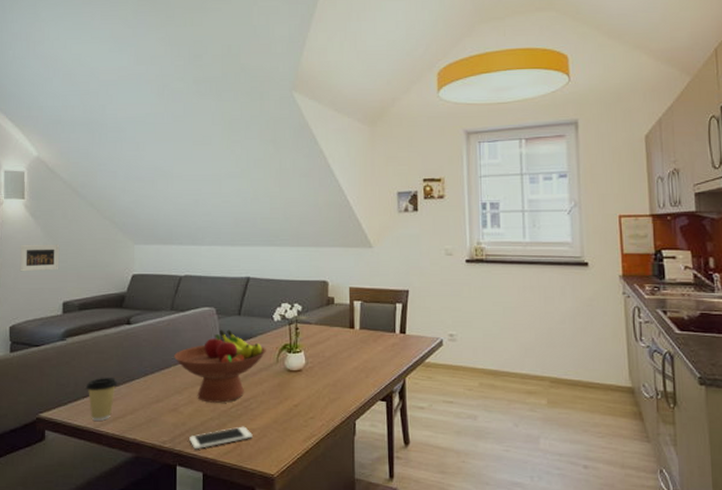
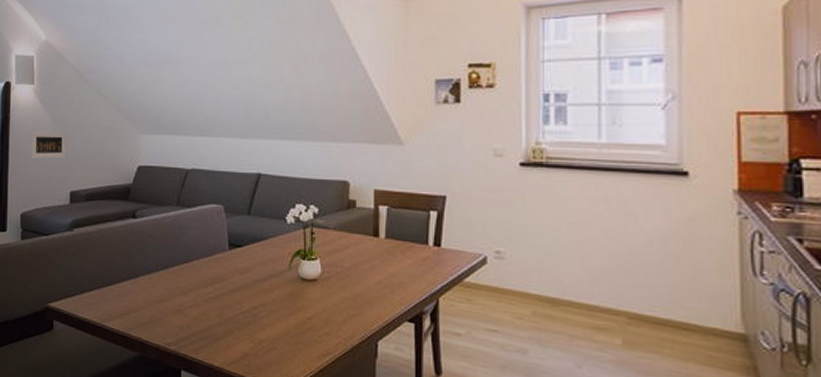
coffee cup: present [86,377,118,421] -> none [92,271,123,316]
fruit bowl: present [174,329,266,403] -> none [180,229,278,308]
cell phone: present [189,426,253,450] -> none [195,335,261,356]

